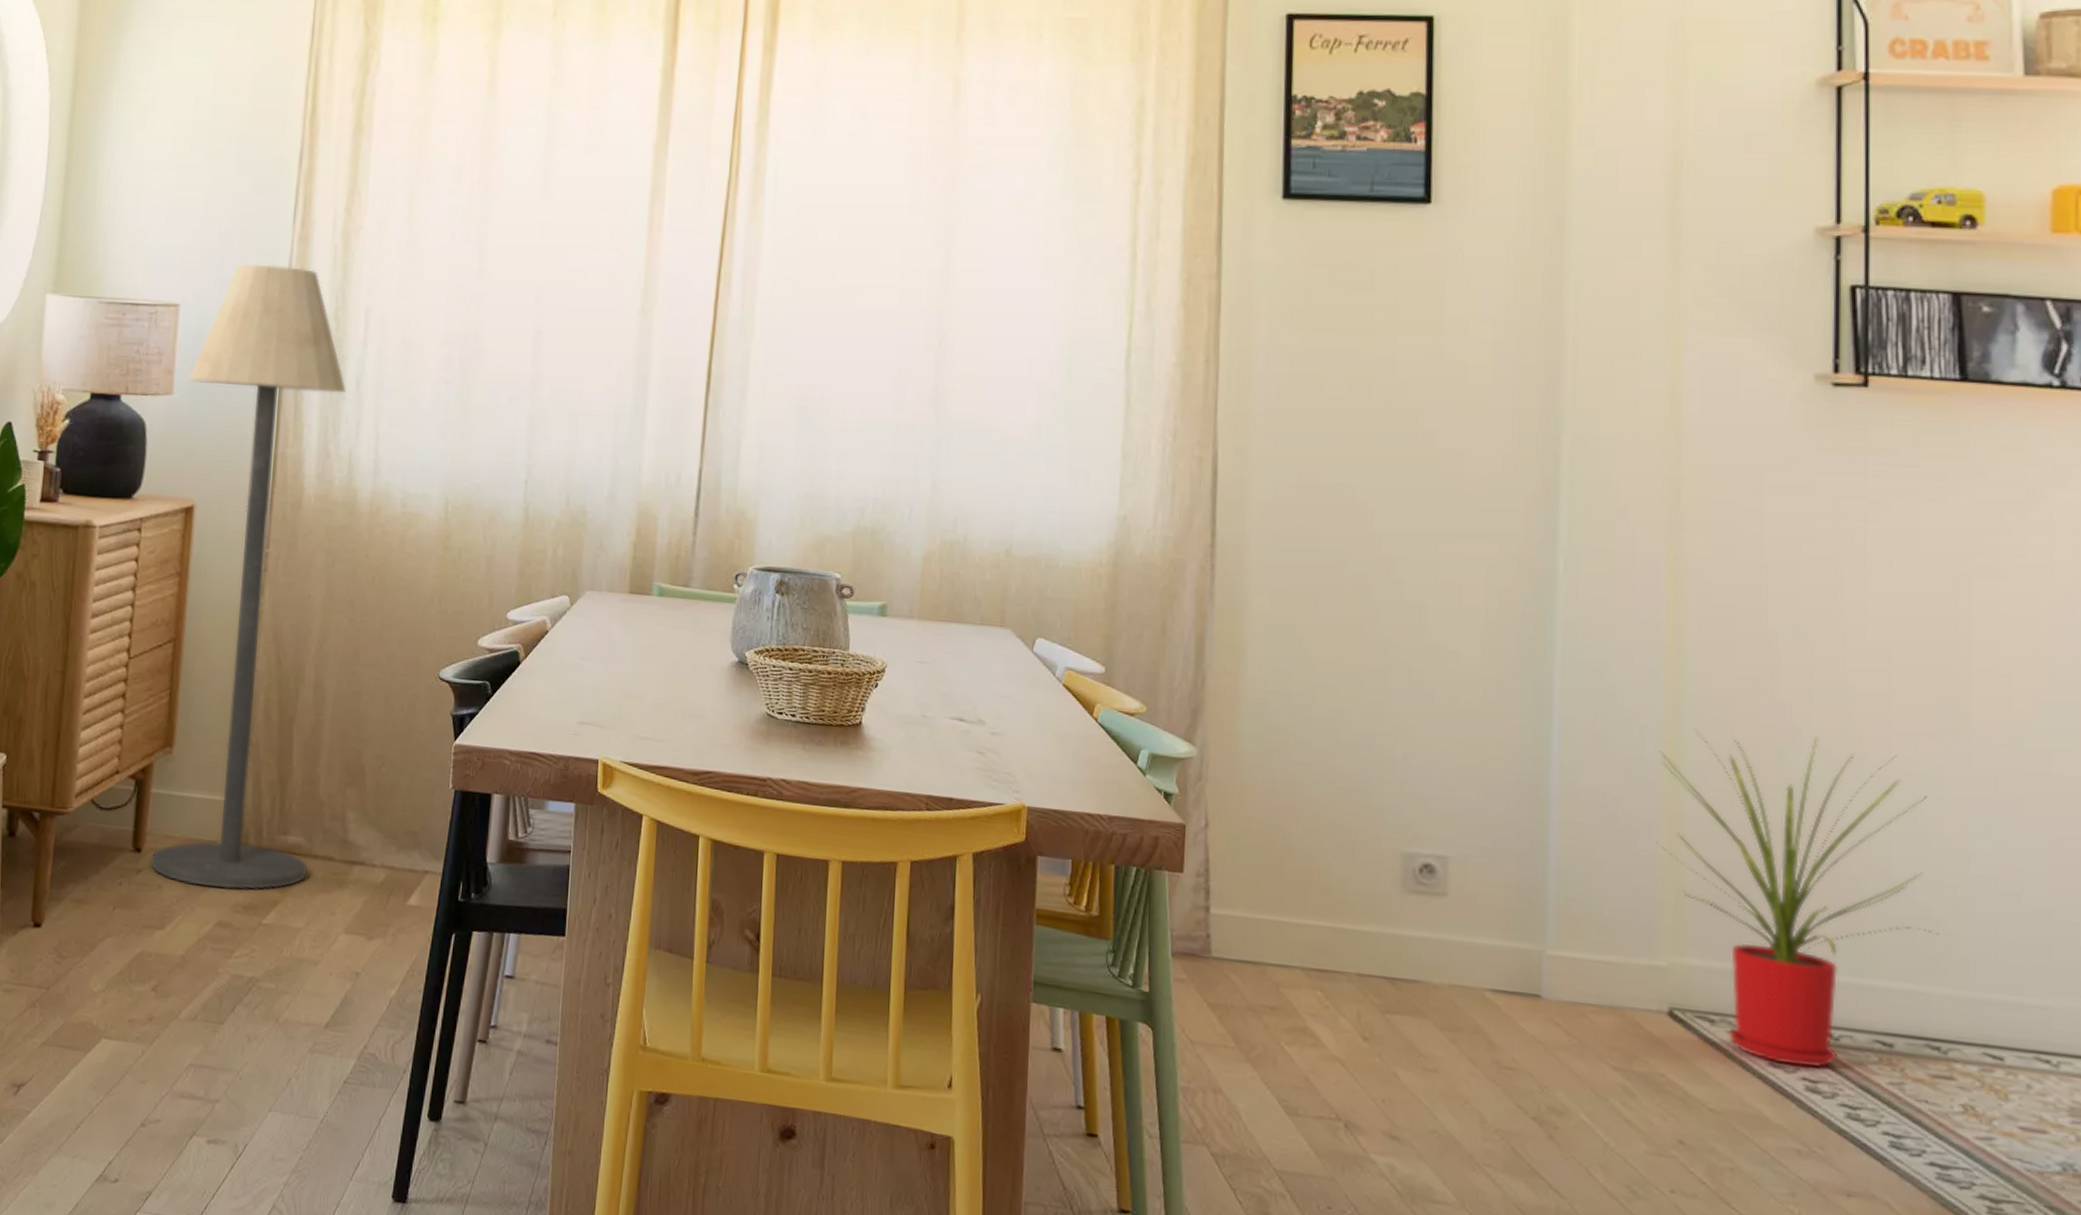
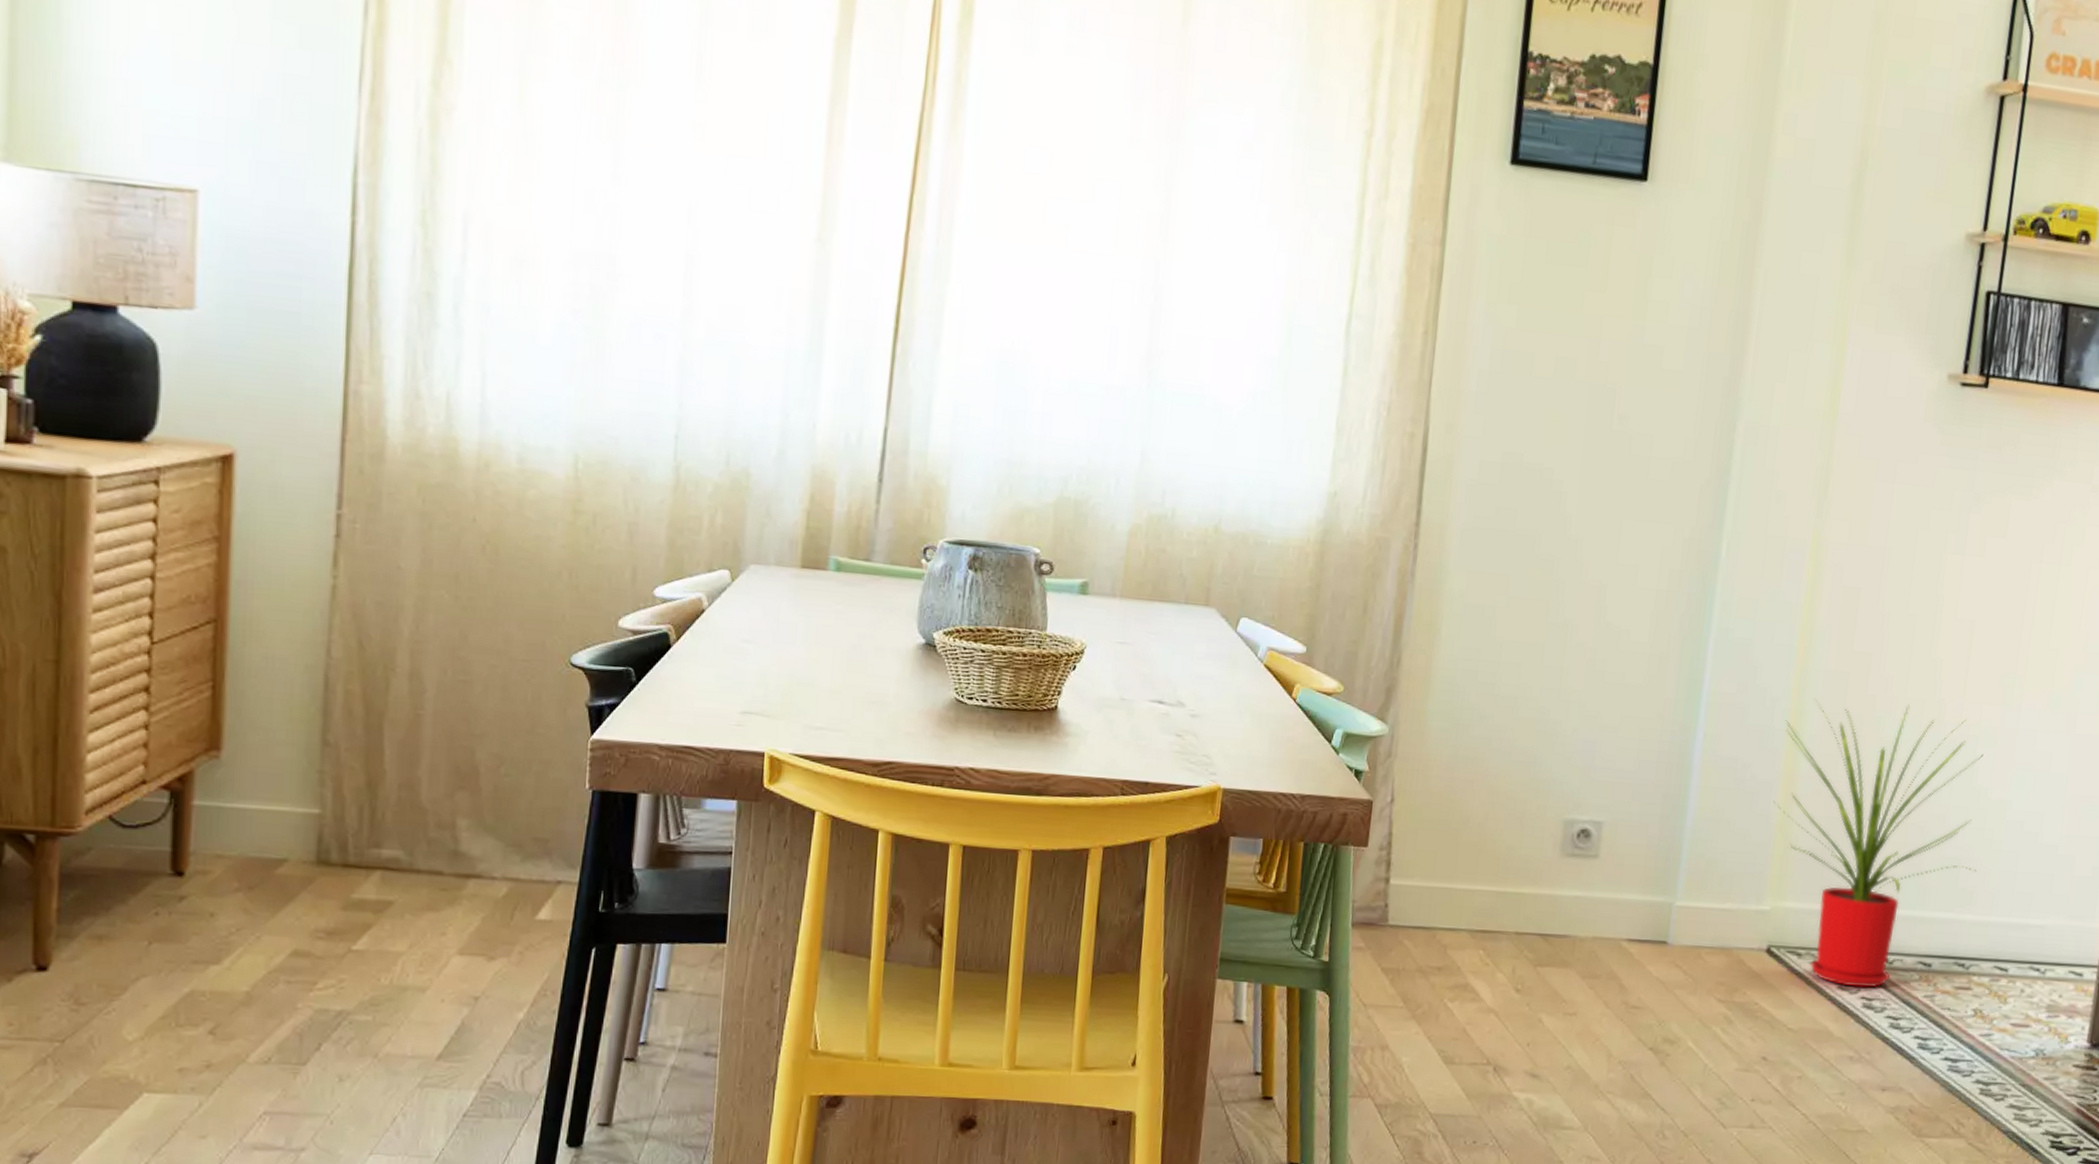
floor lamp: present [150,264,346,890] -> none [197,142,440,914]

